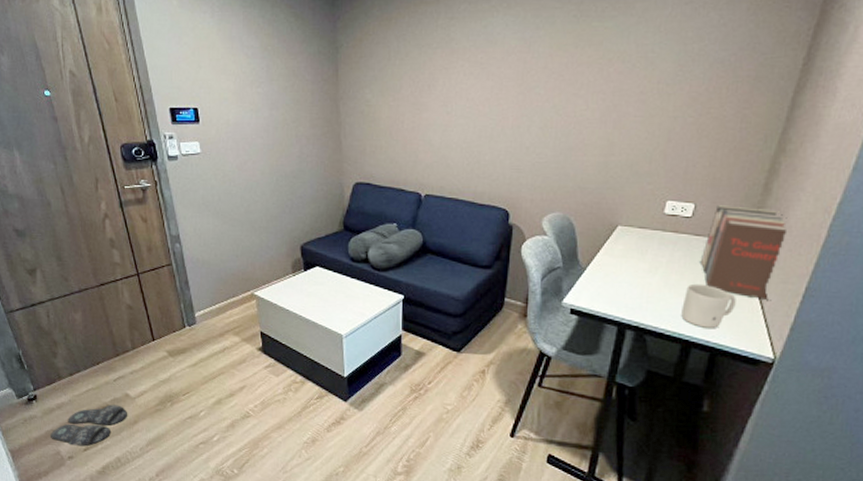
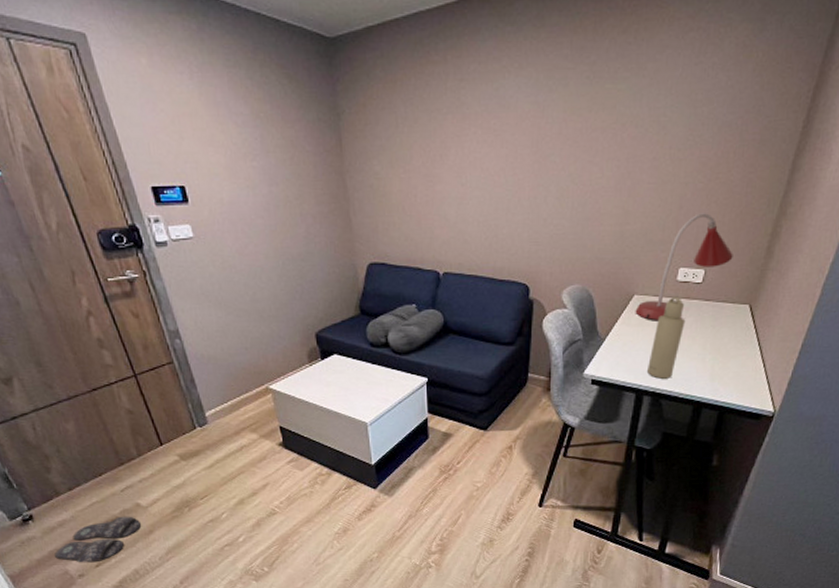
desk lamp: none [618,147,726,254] -> present [635,213,733,321]
bottle: none [631,229,673,314] -> present [647,296,686,379]
mug: present [681,283,736,328] -> none [693,347,742,388]
books: present [701,205,788,301] -> none [710,270,787,359]

